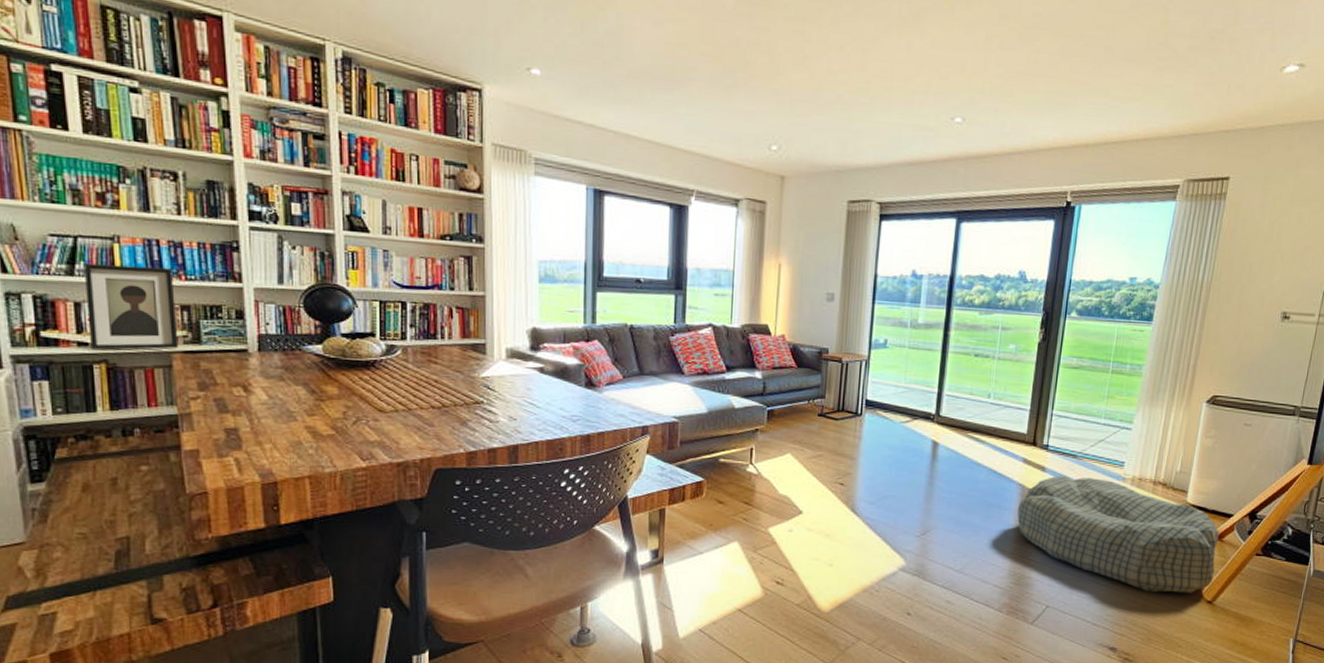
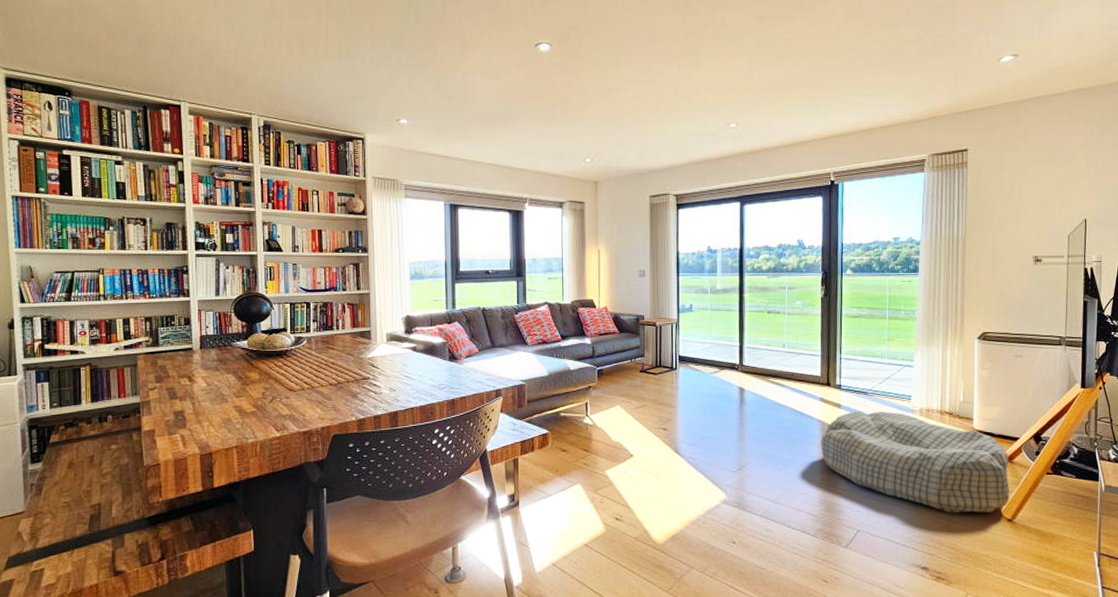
picture frame: present [83,263,179,350] -> none [77,290,142,355]

